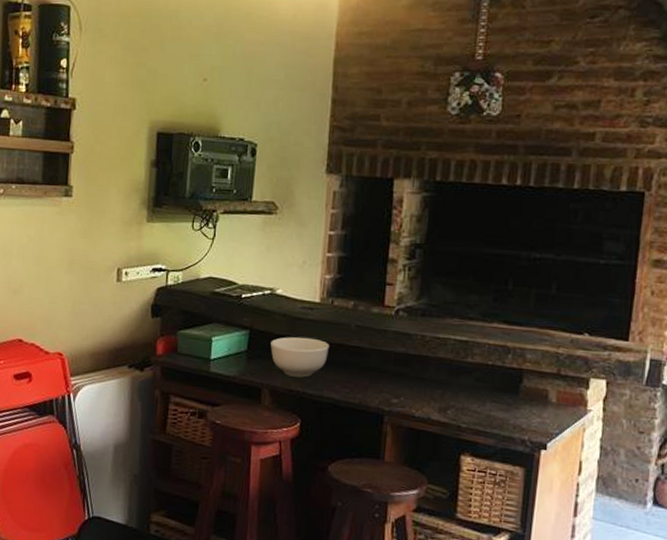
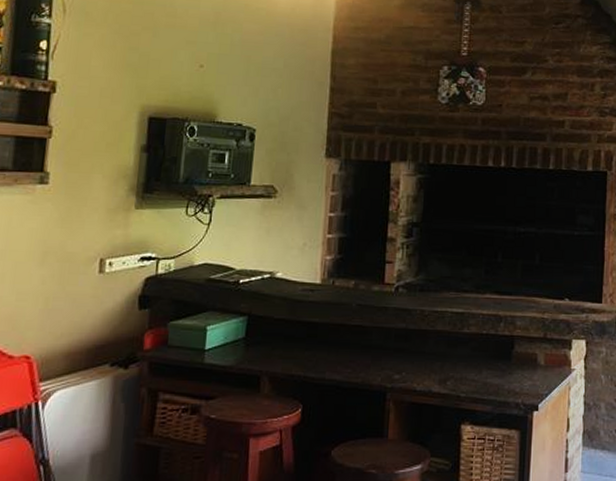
bowl: present [270,336,329,378] -> none [270,319,331,361]

